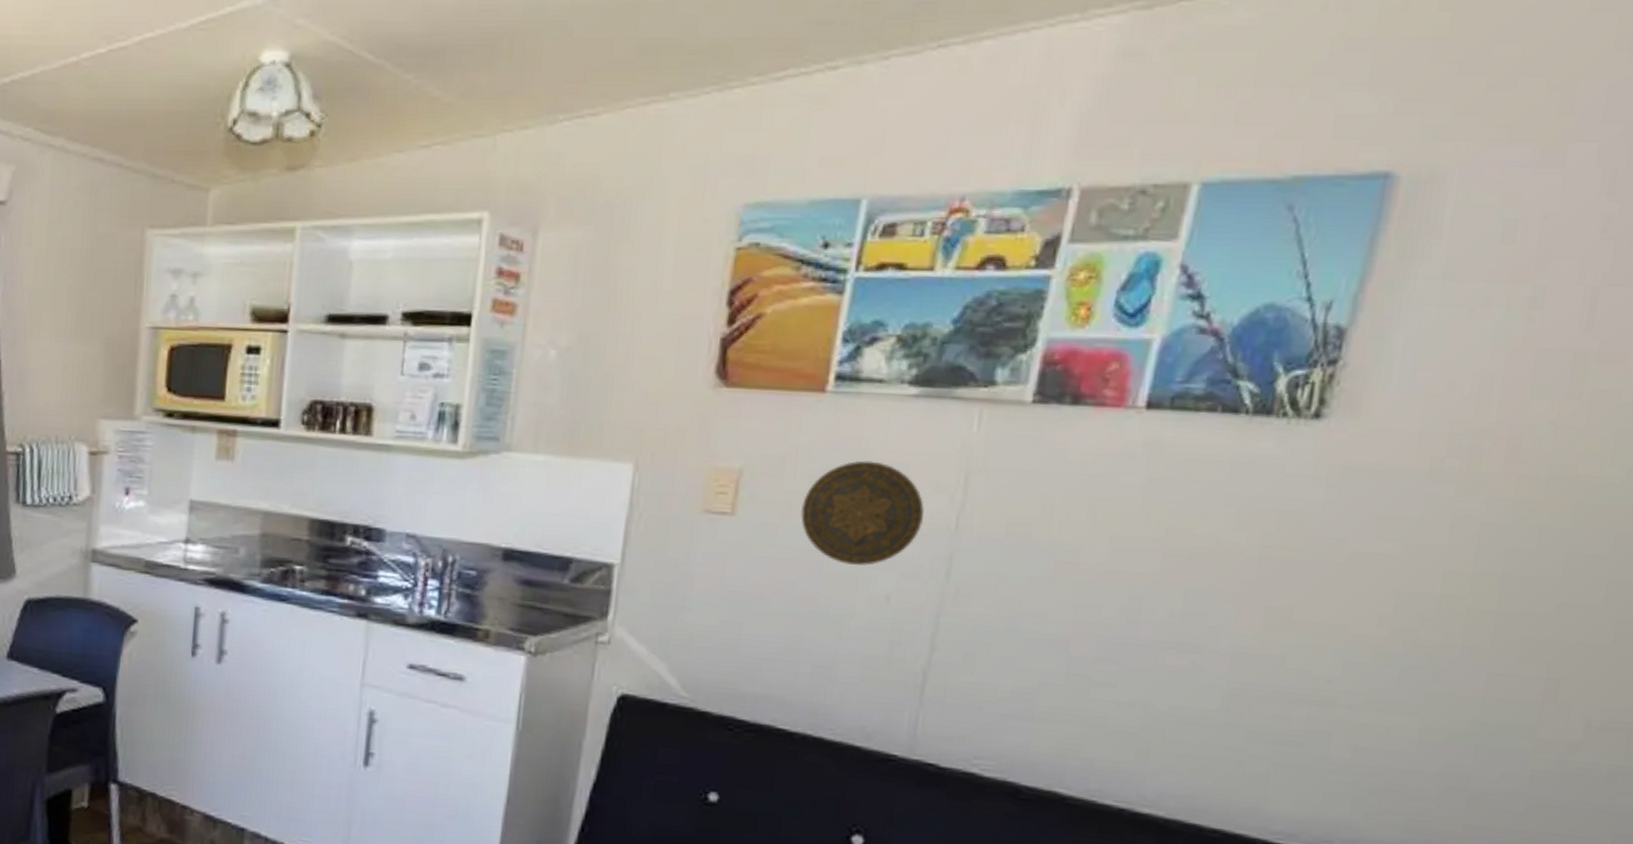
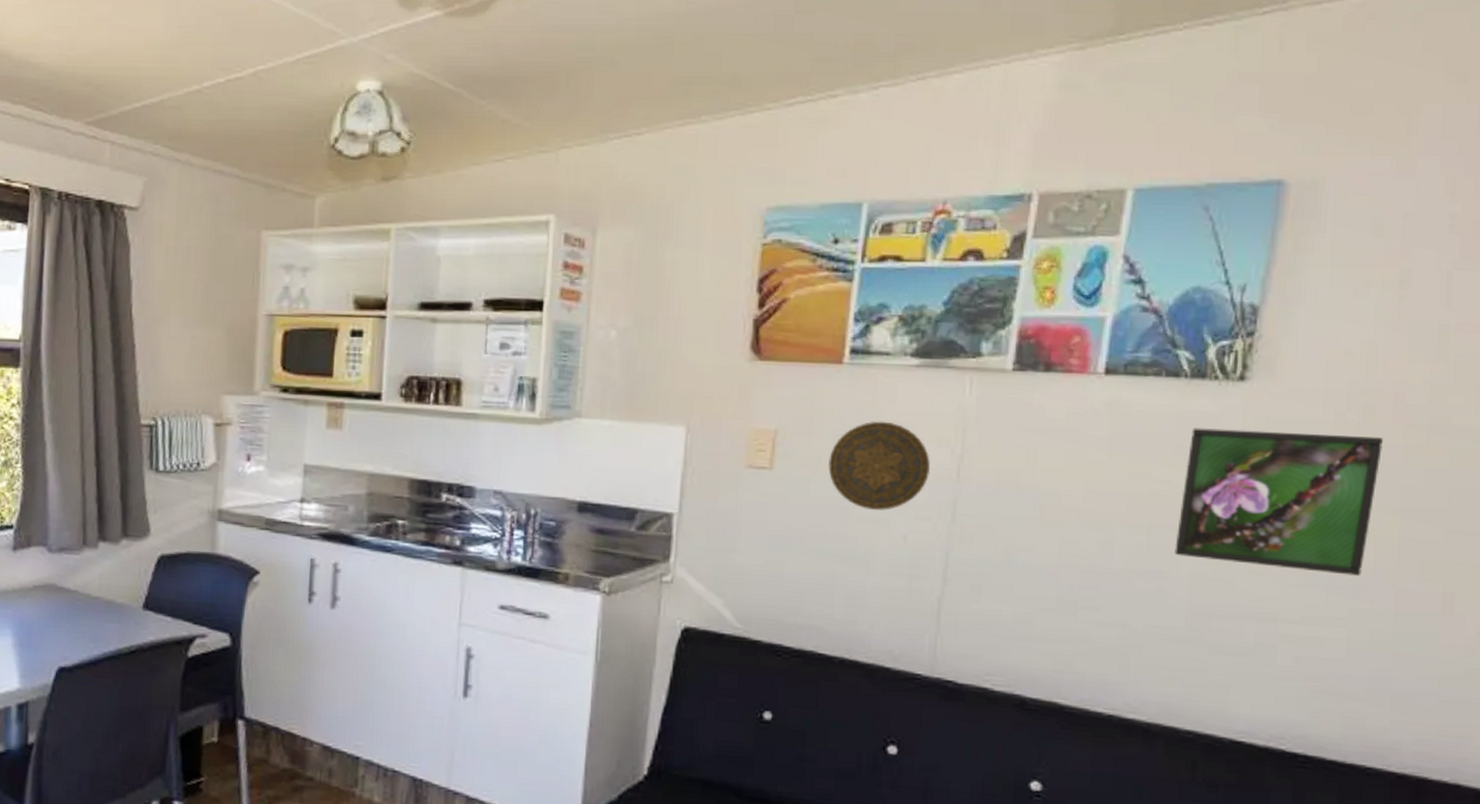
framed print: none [1214,474,1489,655] -> present [1174,428,1383,576]

